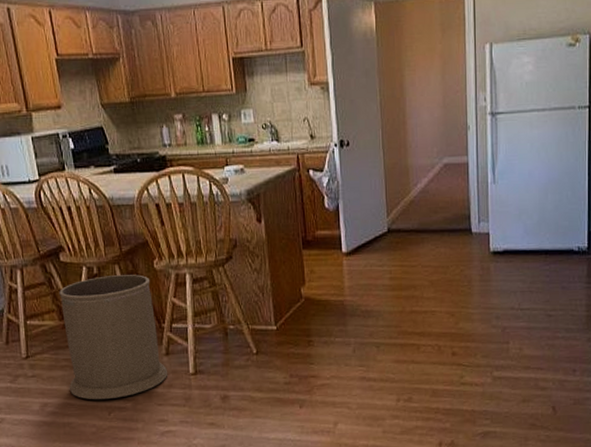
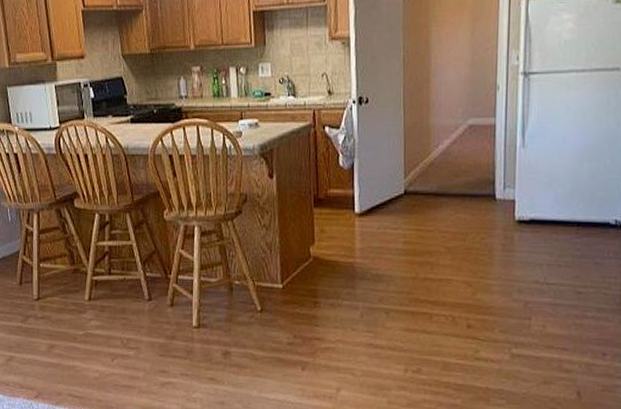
trash can: present [59,274,168,400] -> none [72,224,172,346]

